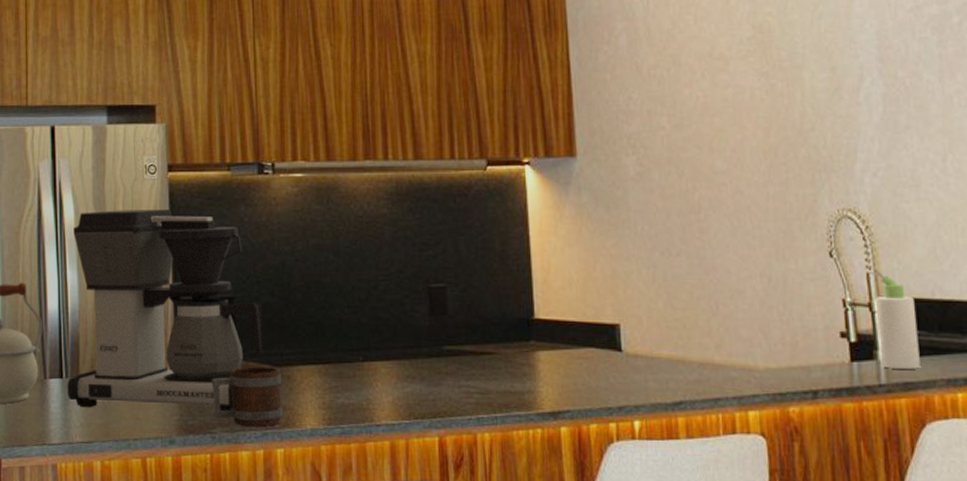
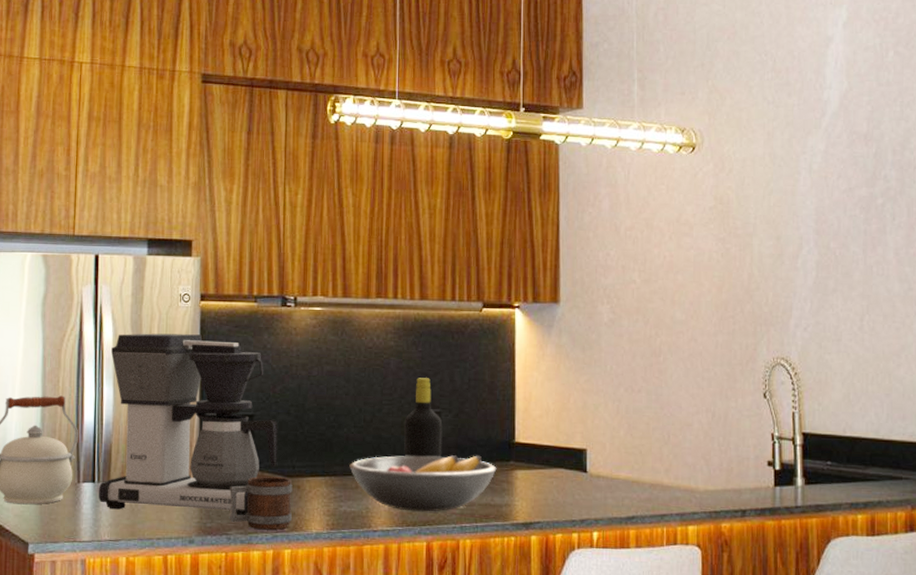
fruit bowl: none [345,335,515,402] -> present [349,455,497,512]
bottle: none [405,248,450,340] -> present [404,378,443,458]
bottle: present [874,269,920,369] -> none [797,409,830,494]

